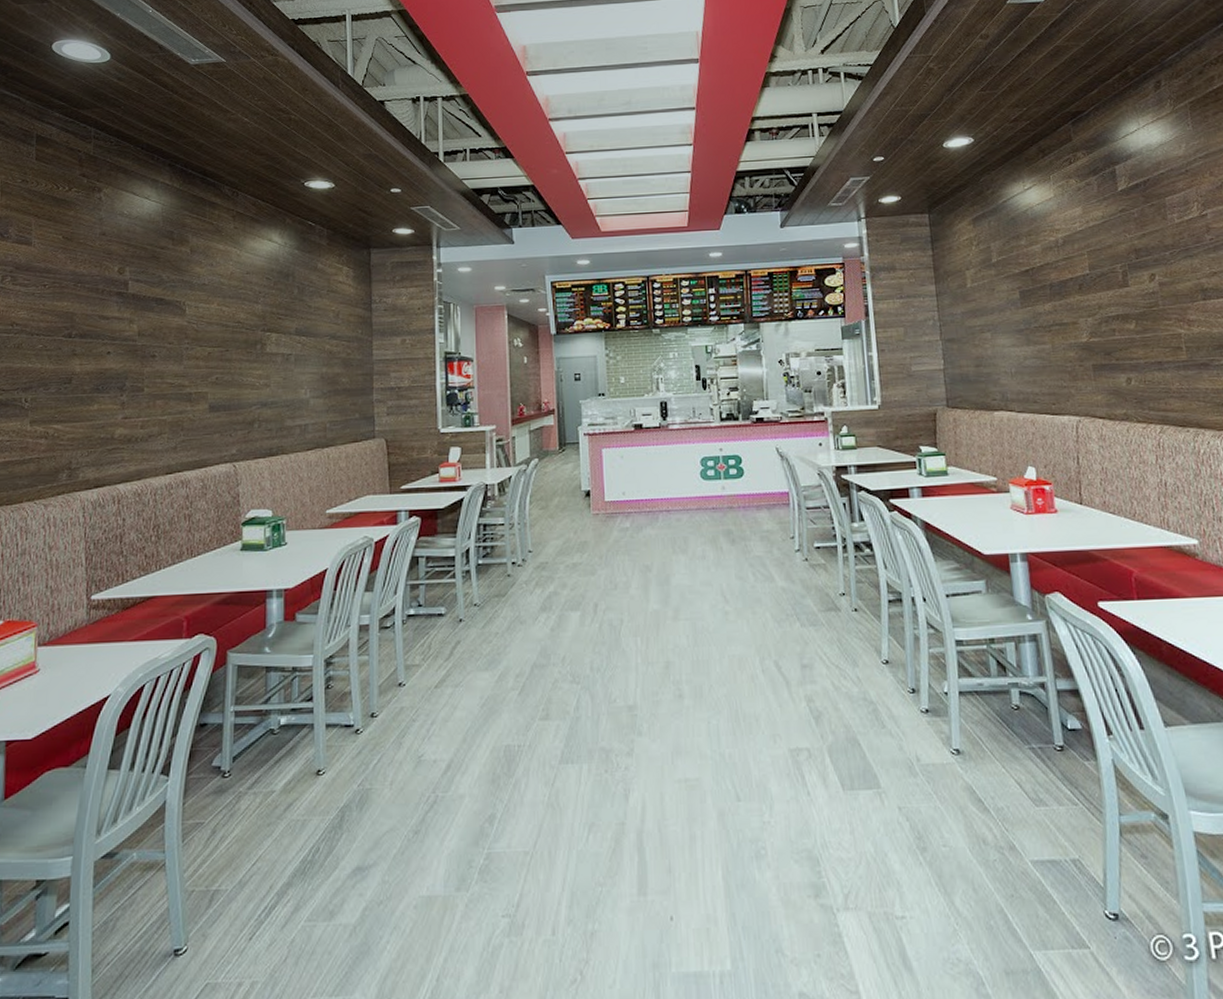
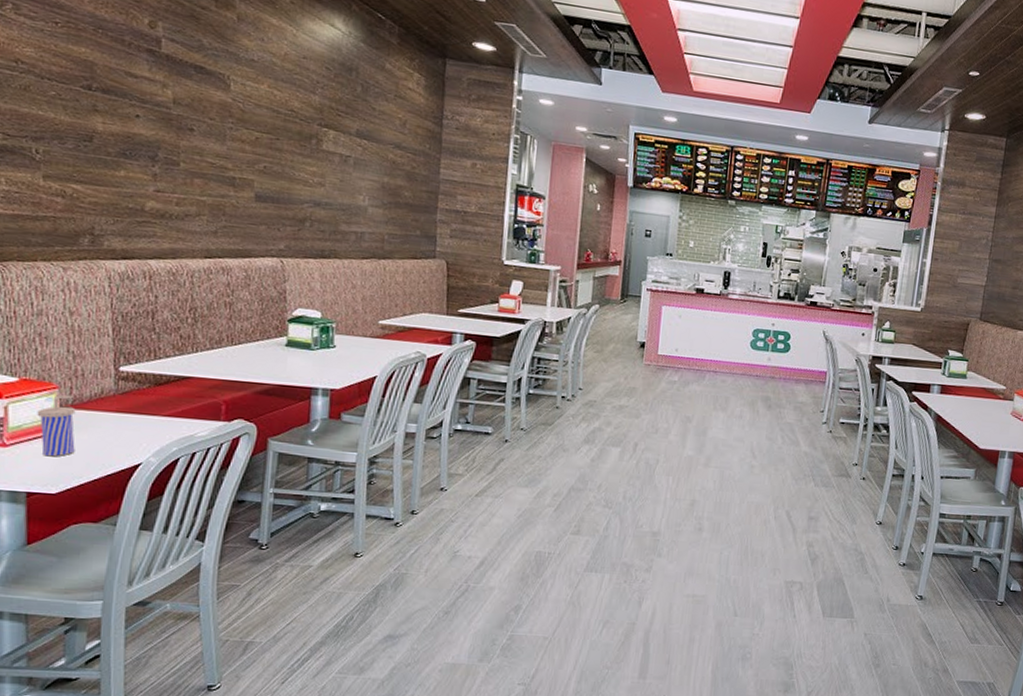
beverage cup: none [17,631,52,700] -> present [37,394,76,457]

